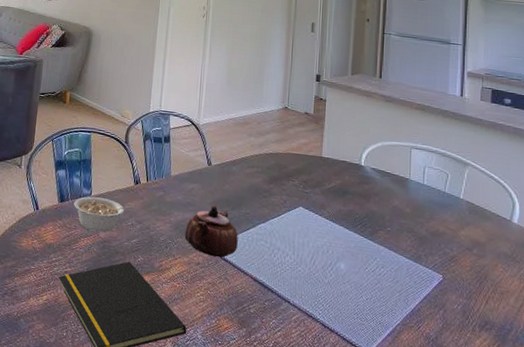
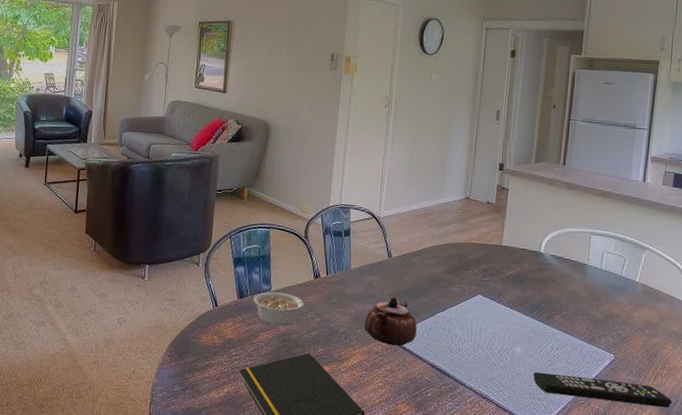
remote control: none [359,290,507,336] -> present [533,371,673,408]

